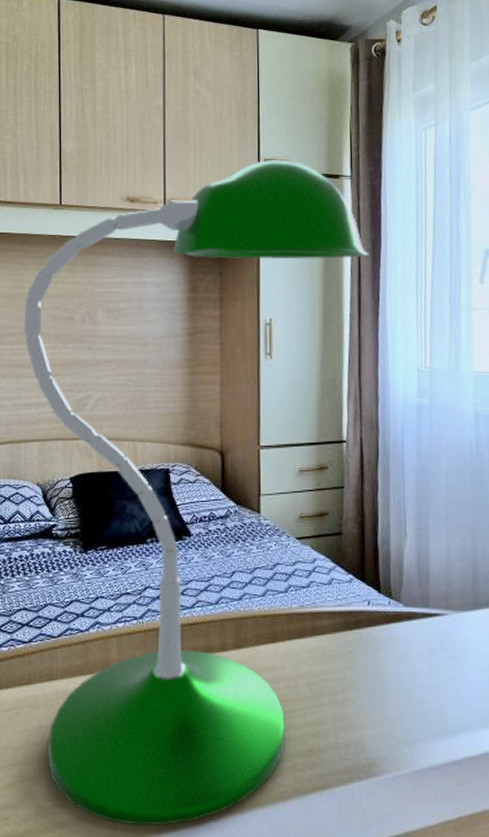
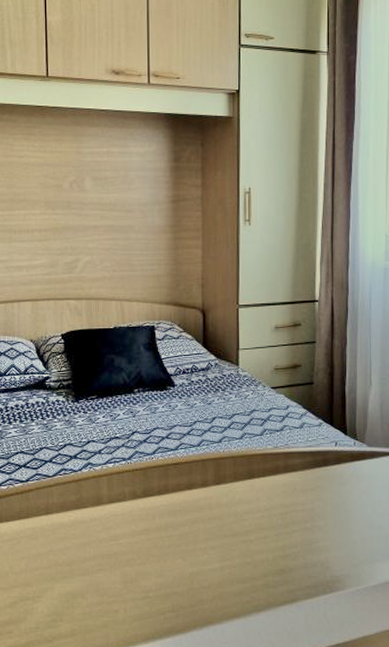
desk lamp: present [23,159,369,827] -> none [13,35,343,636]

